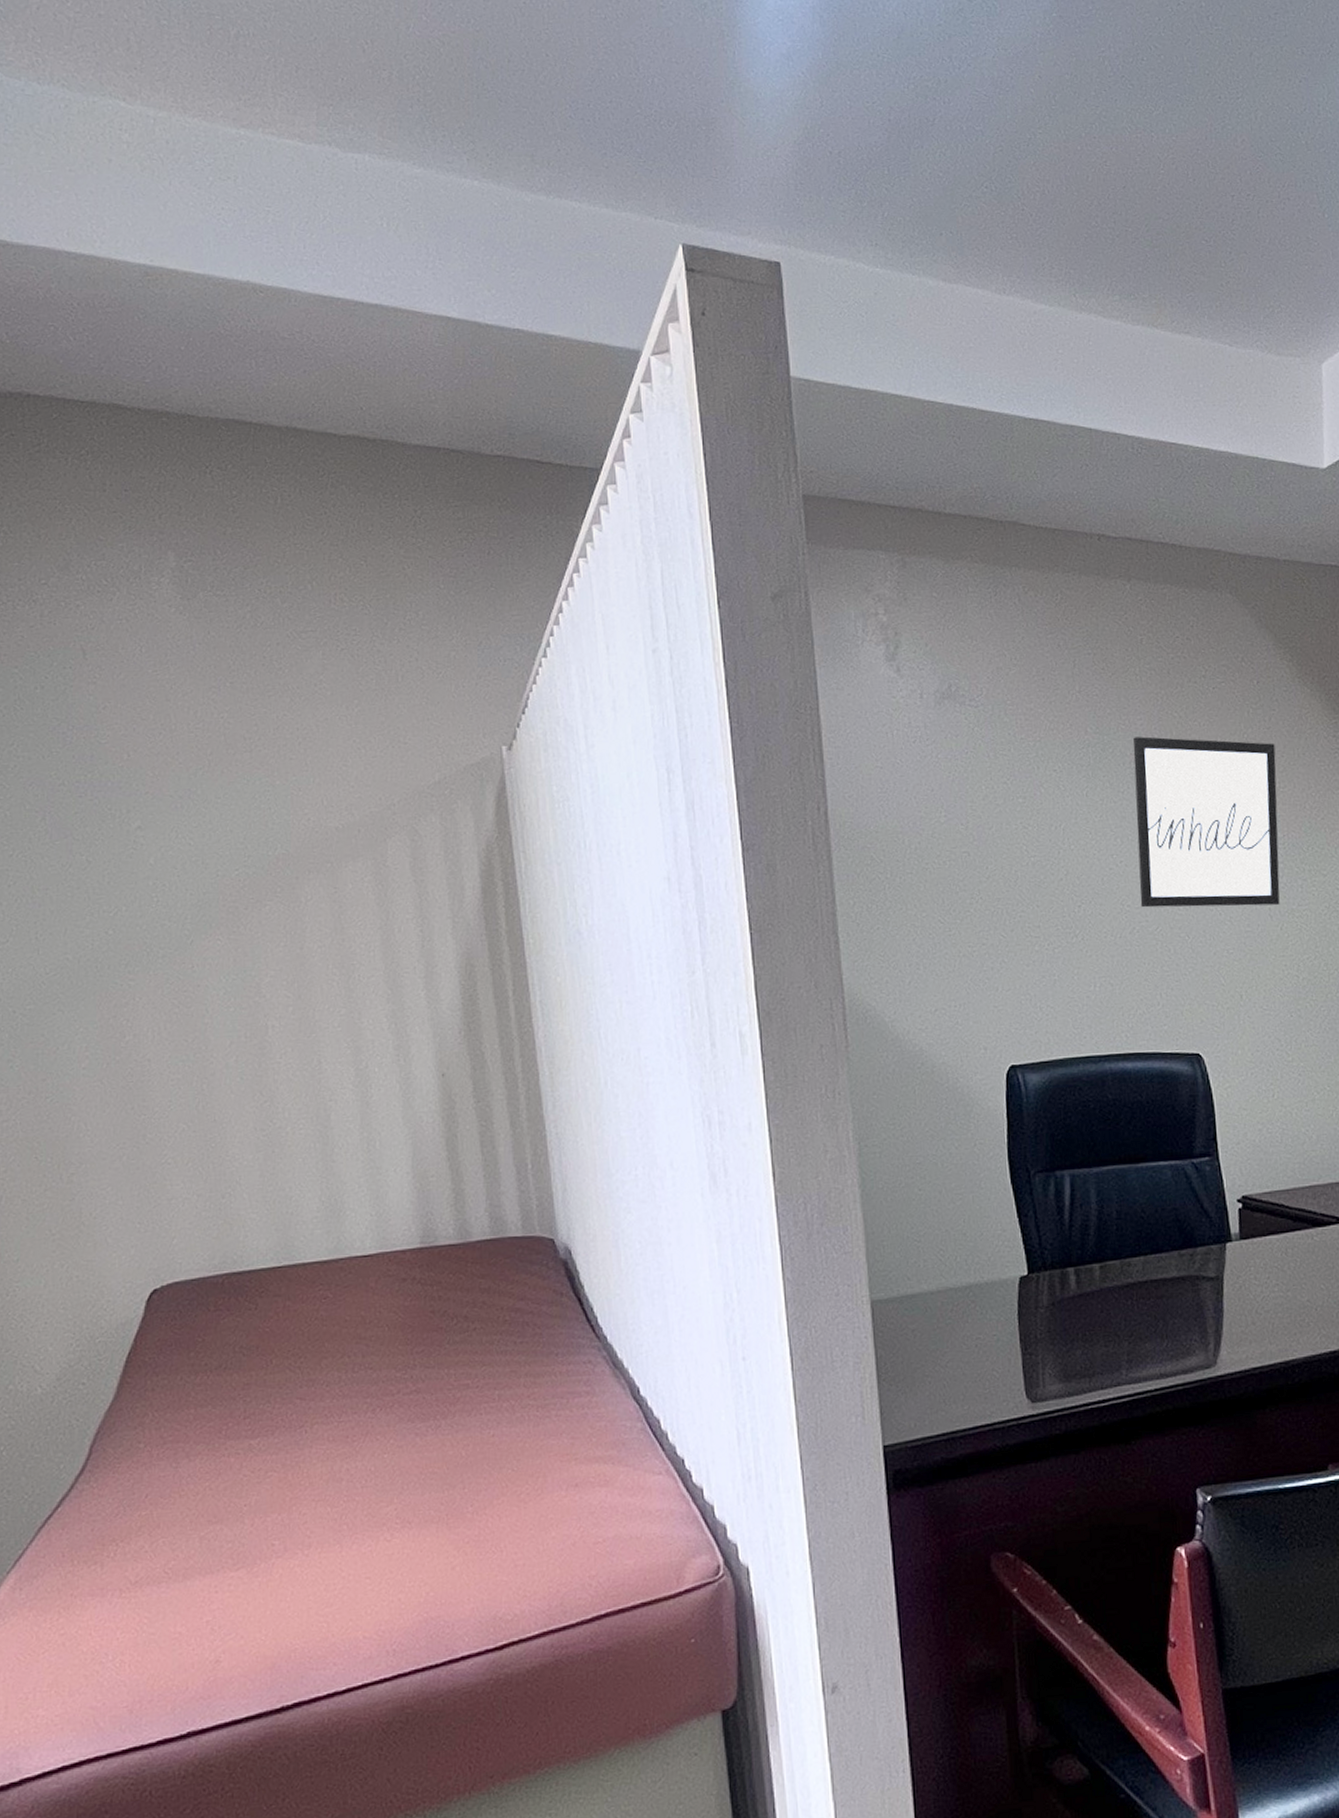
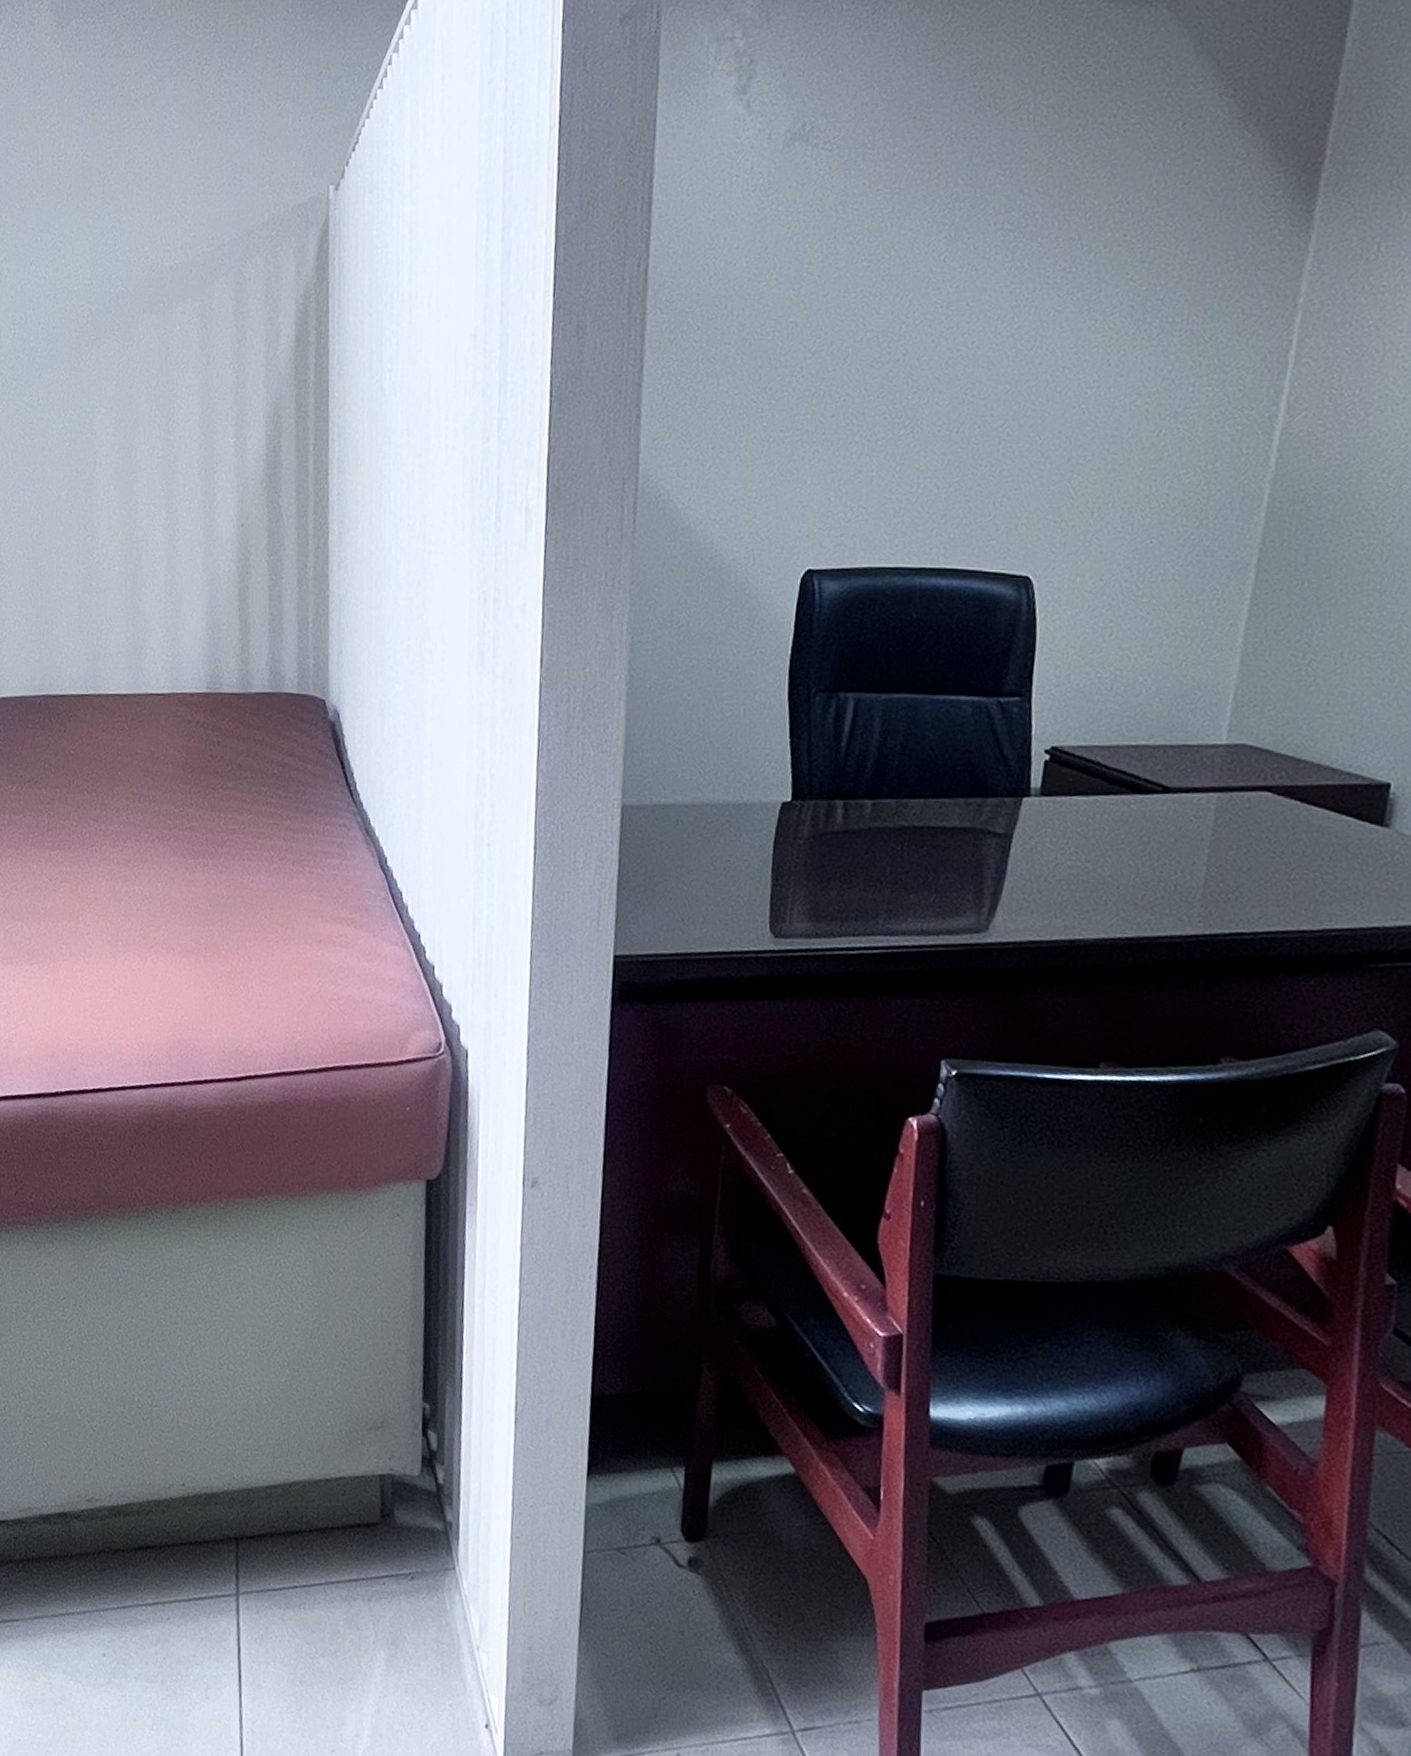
wall art: present [1133,736,1280,908] -> none [987,191,1192,405]

